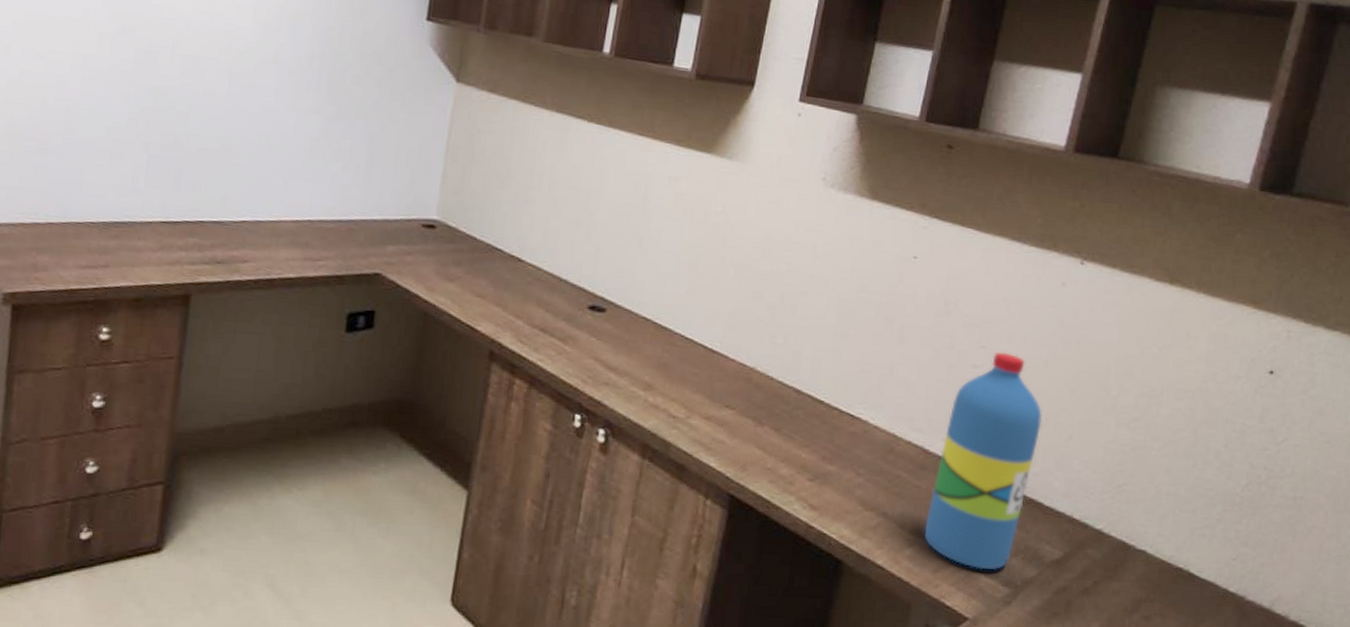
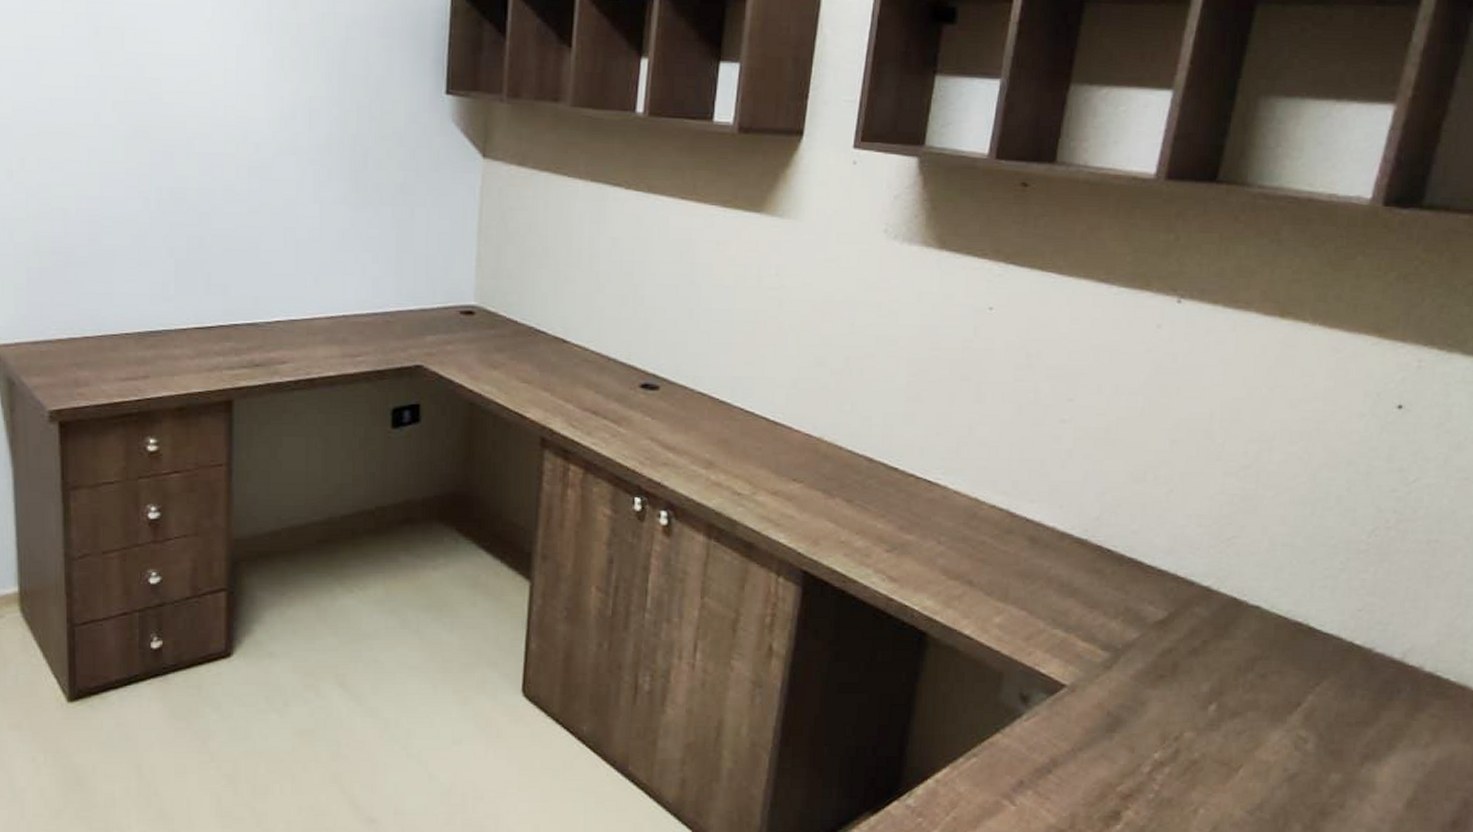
water bottle: present [924,352,1042,571] -> none [1014,404,1140,635]

